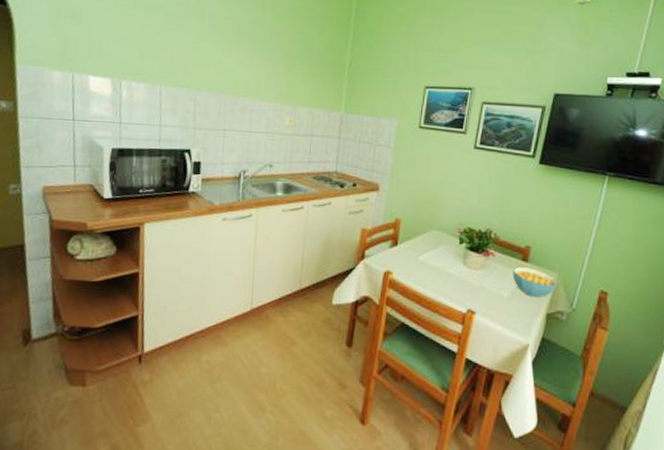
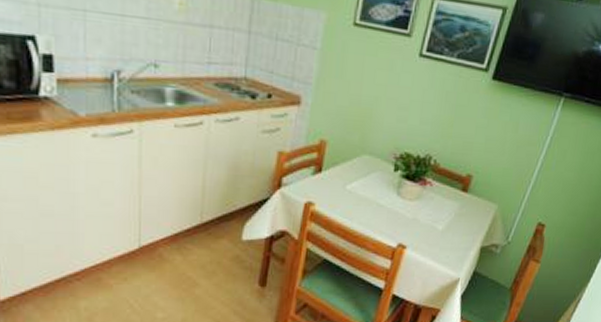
cereal bowl: present [512,267,558,297] -> none [450,198,497,230]

